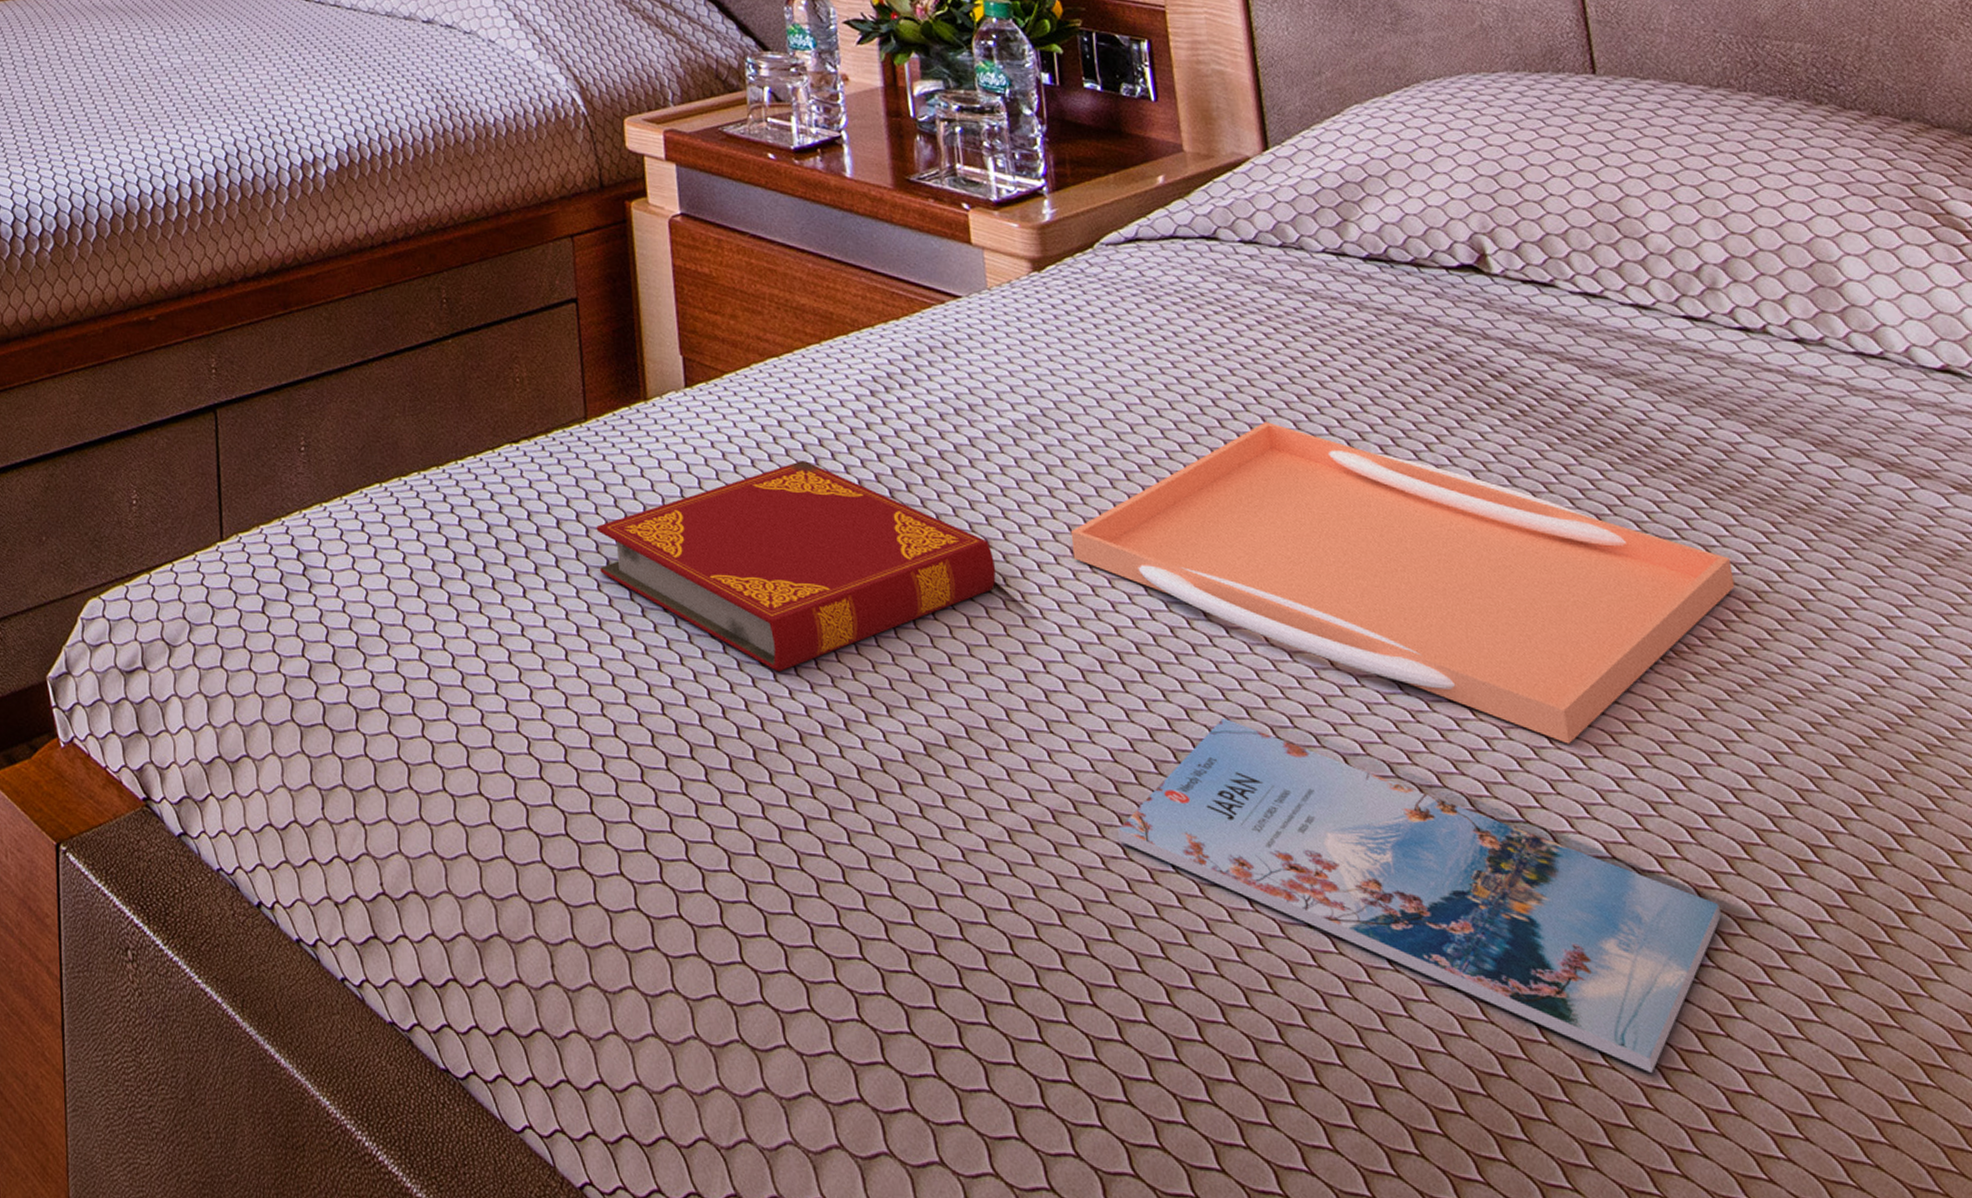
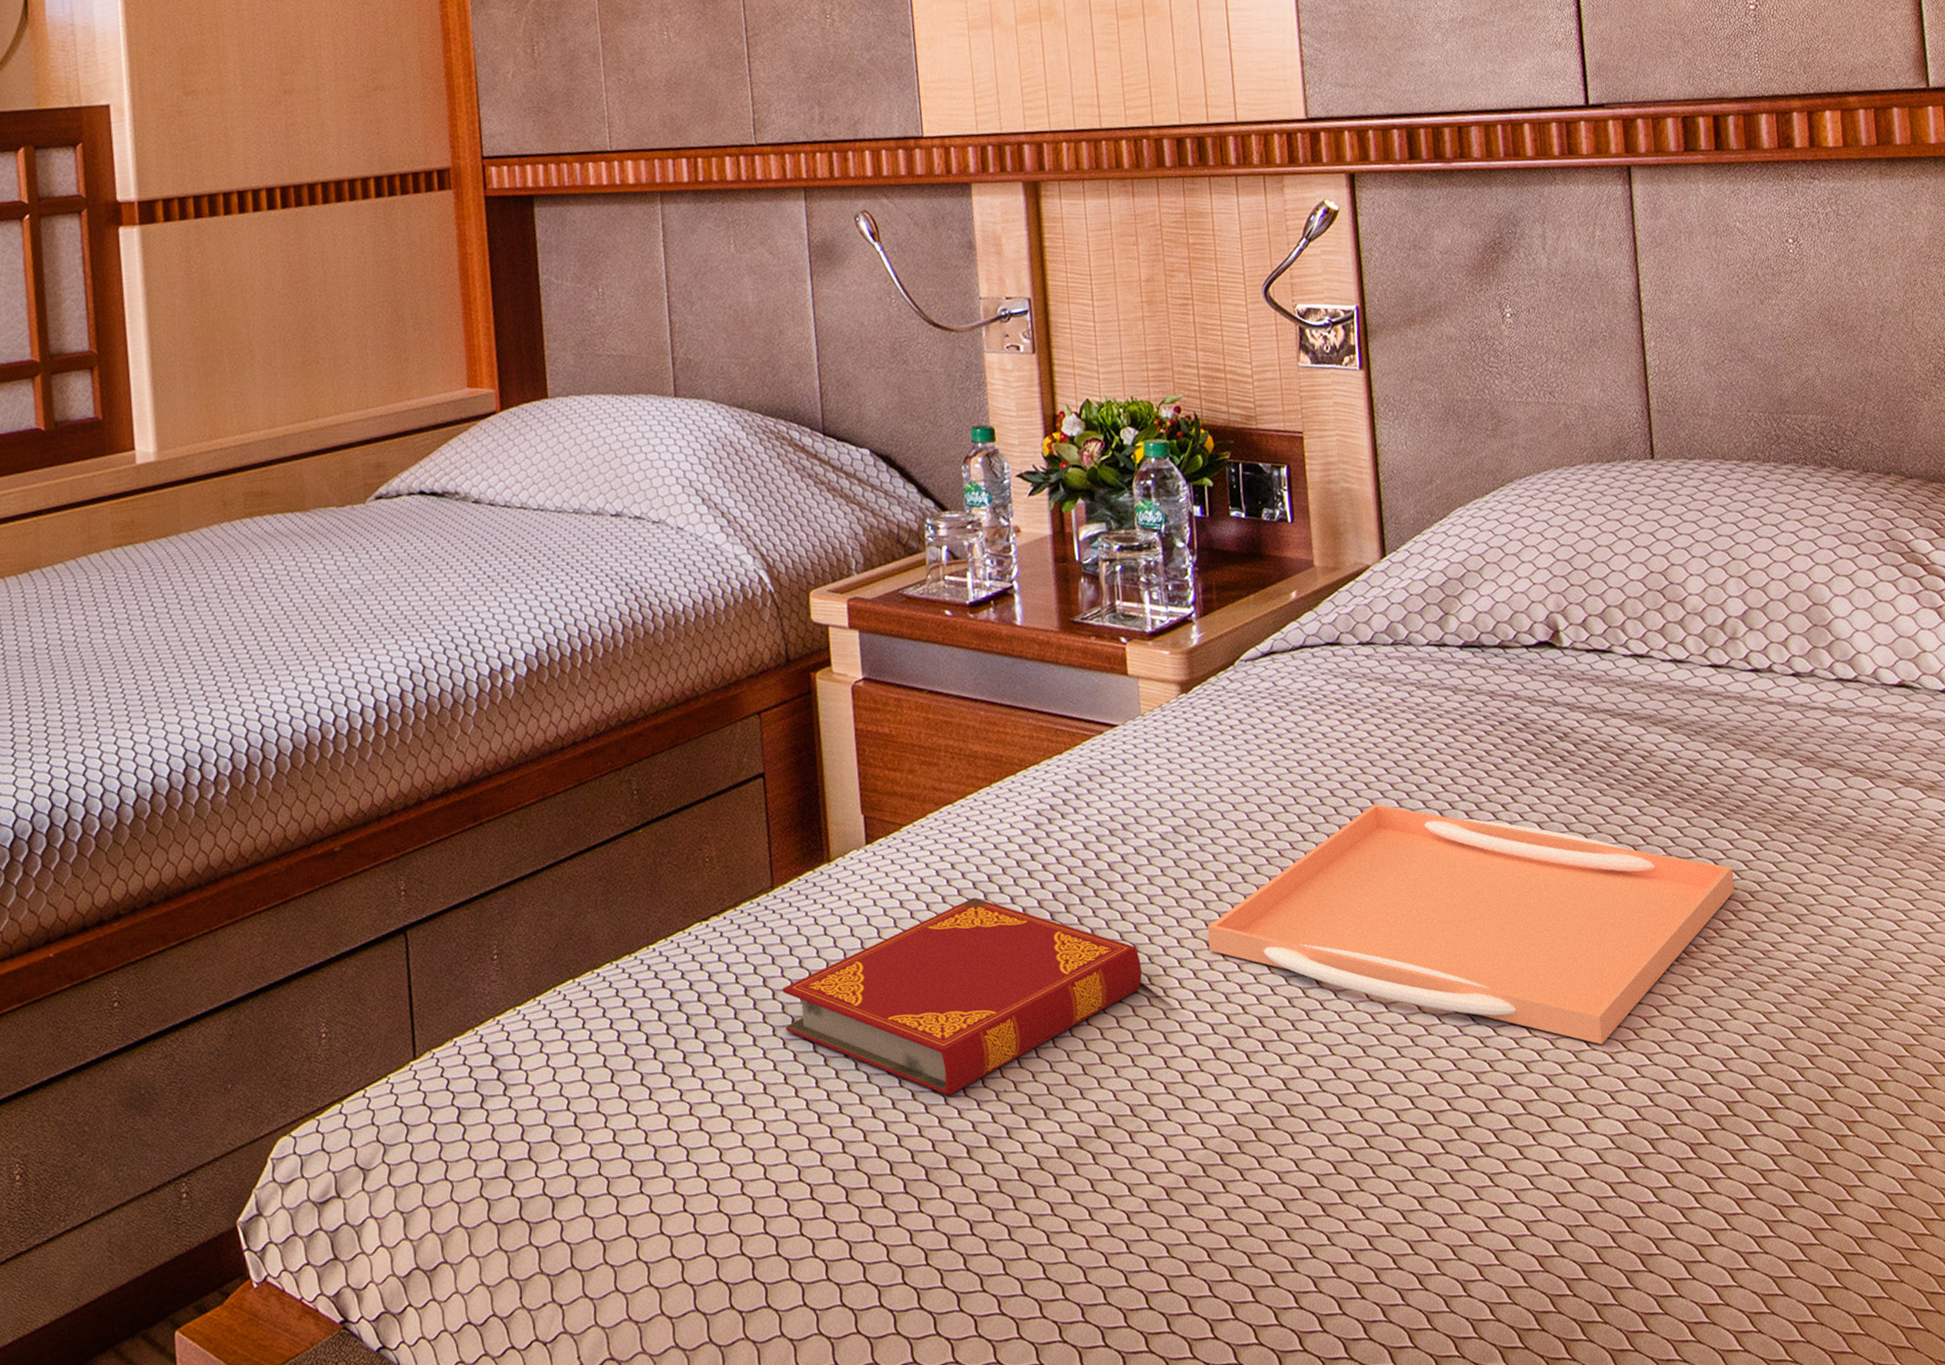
magazine: present [1118,717,1721,1074] -> none [1239,1070,1708,1304]

